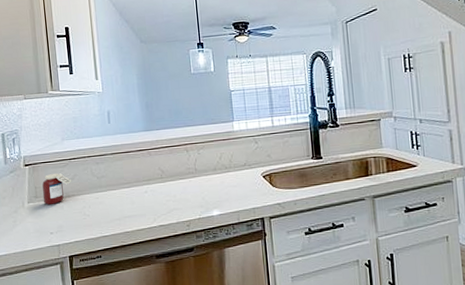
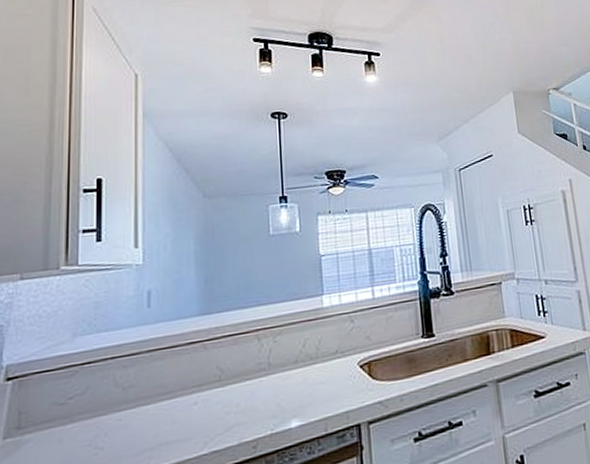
jar: present [41,172,72,205] -> none [29,385,82,439]

